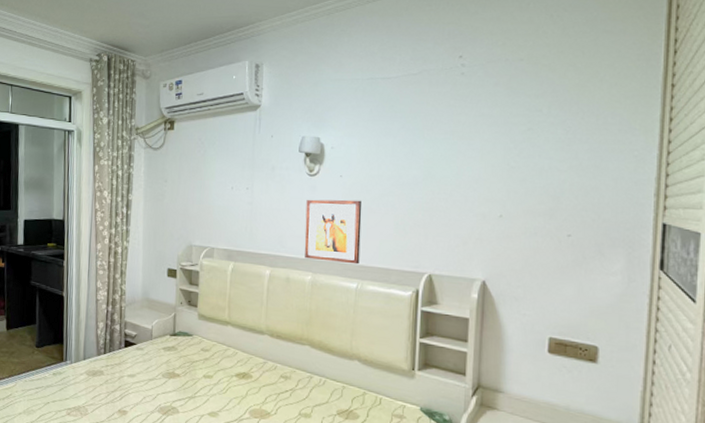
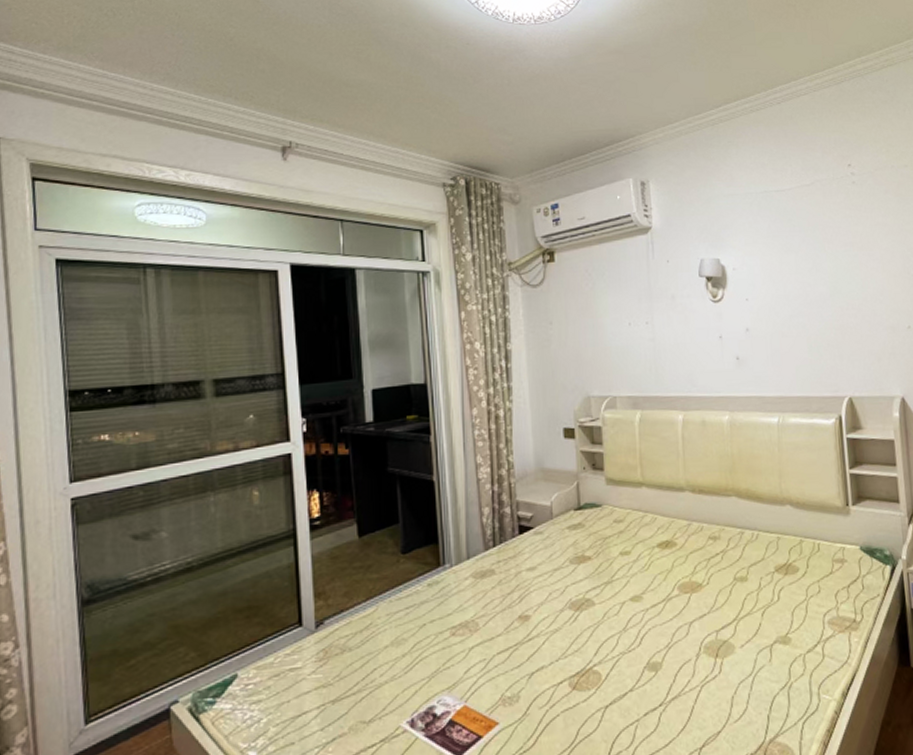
wall art: present [304,199,362,264] -> none [713,324,778,397]

